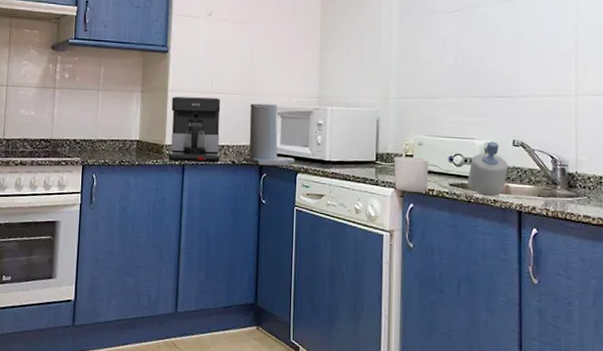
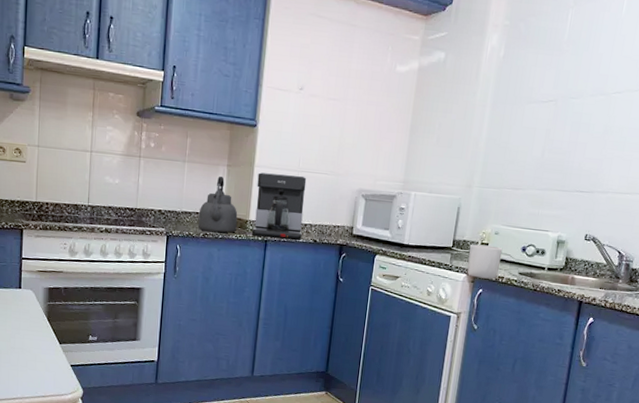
kettle: none [113,103,153,159] -> present [197,177,238,233]
paper towel: present [242,103,295,166] -> none [324,184,375,247]
soap dispenser: present [468,141,509,197] -> none [536,234,578,287]

